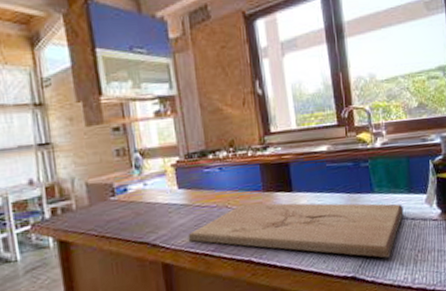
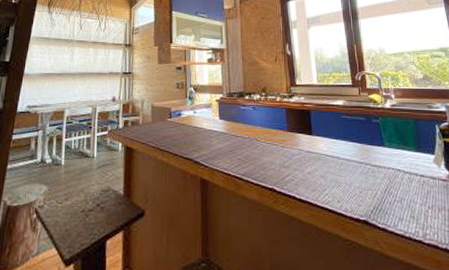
cutting board: present [188,203,404,258] -> none [223,139,413,208]

